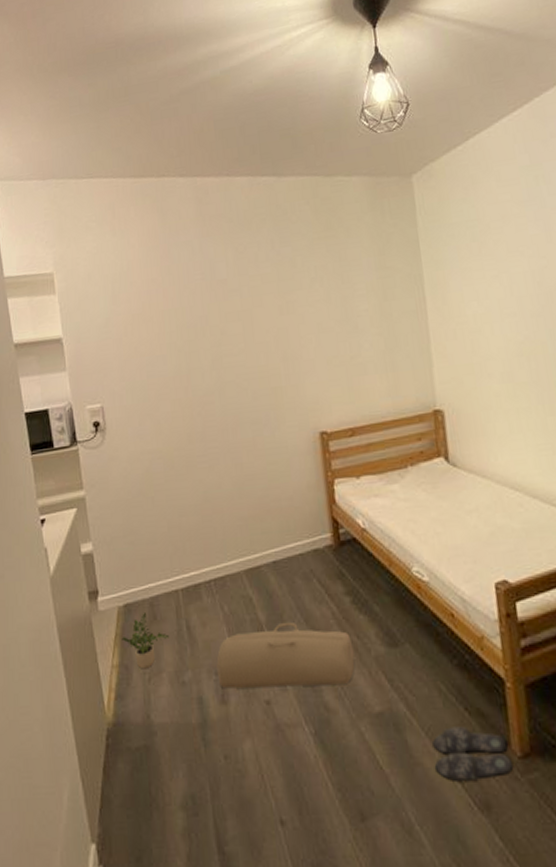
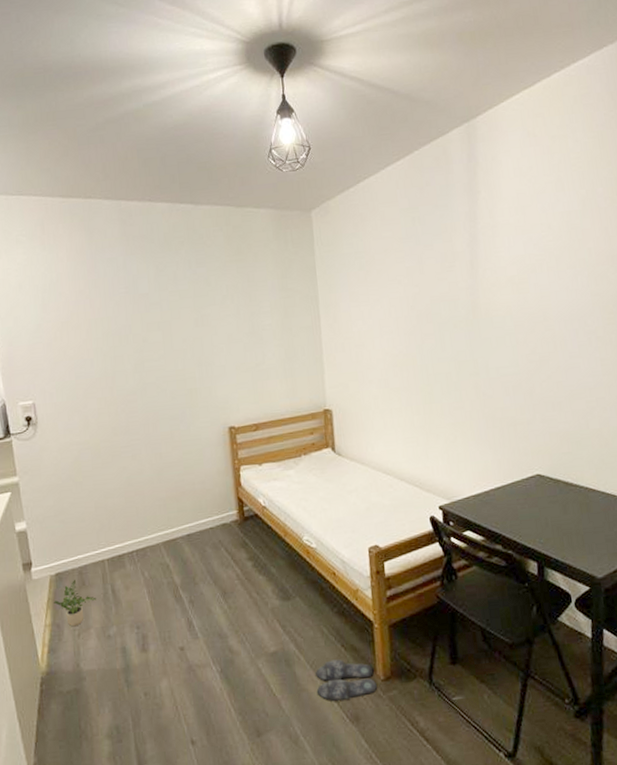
duffel bag: present [216,621,355,689] -> none [138,583,255,639]

